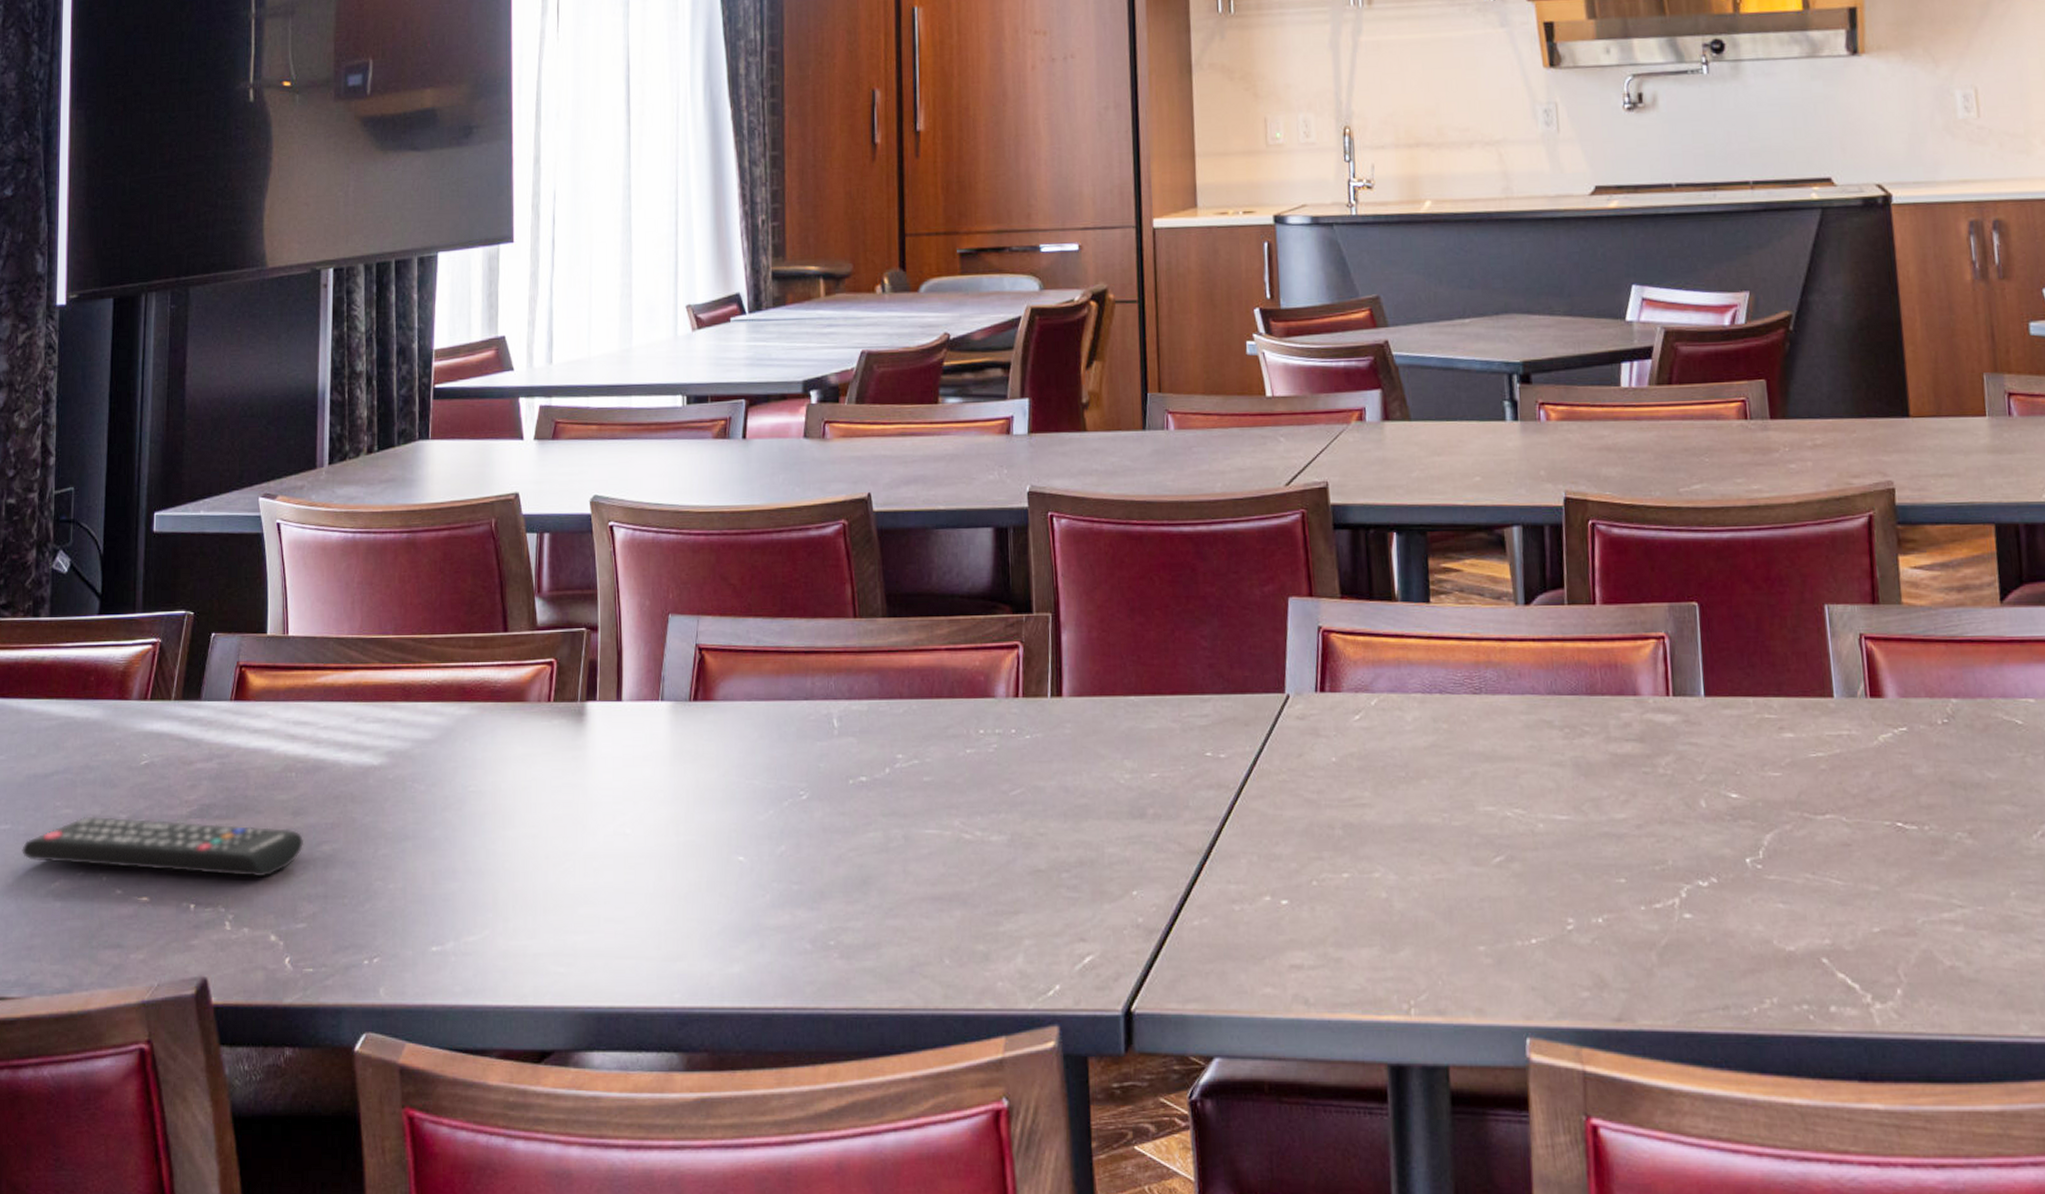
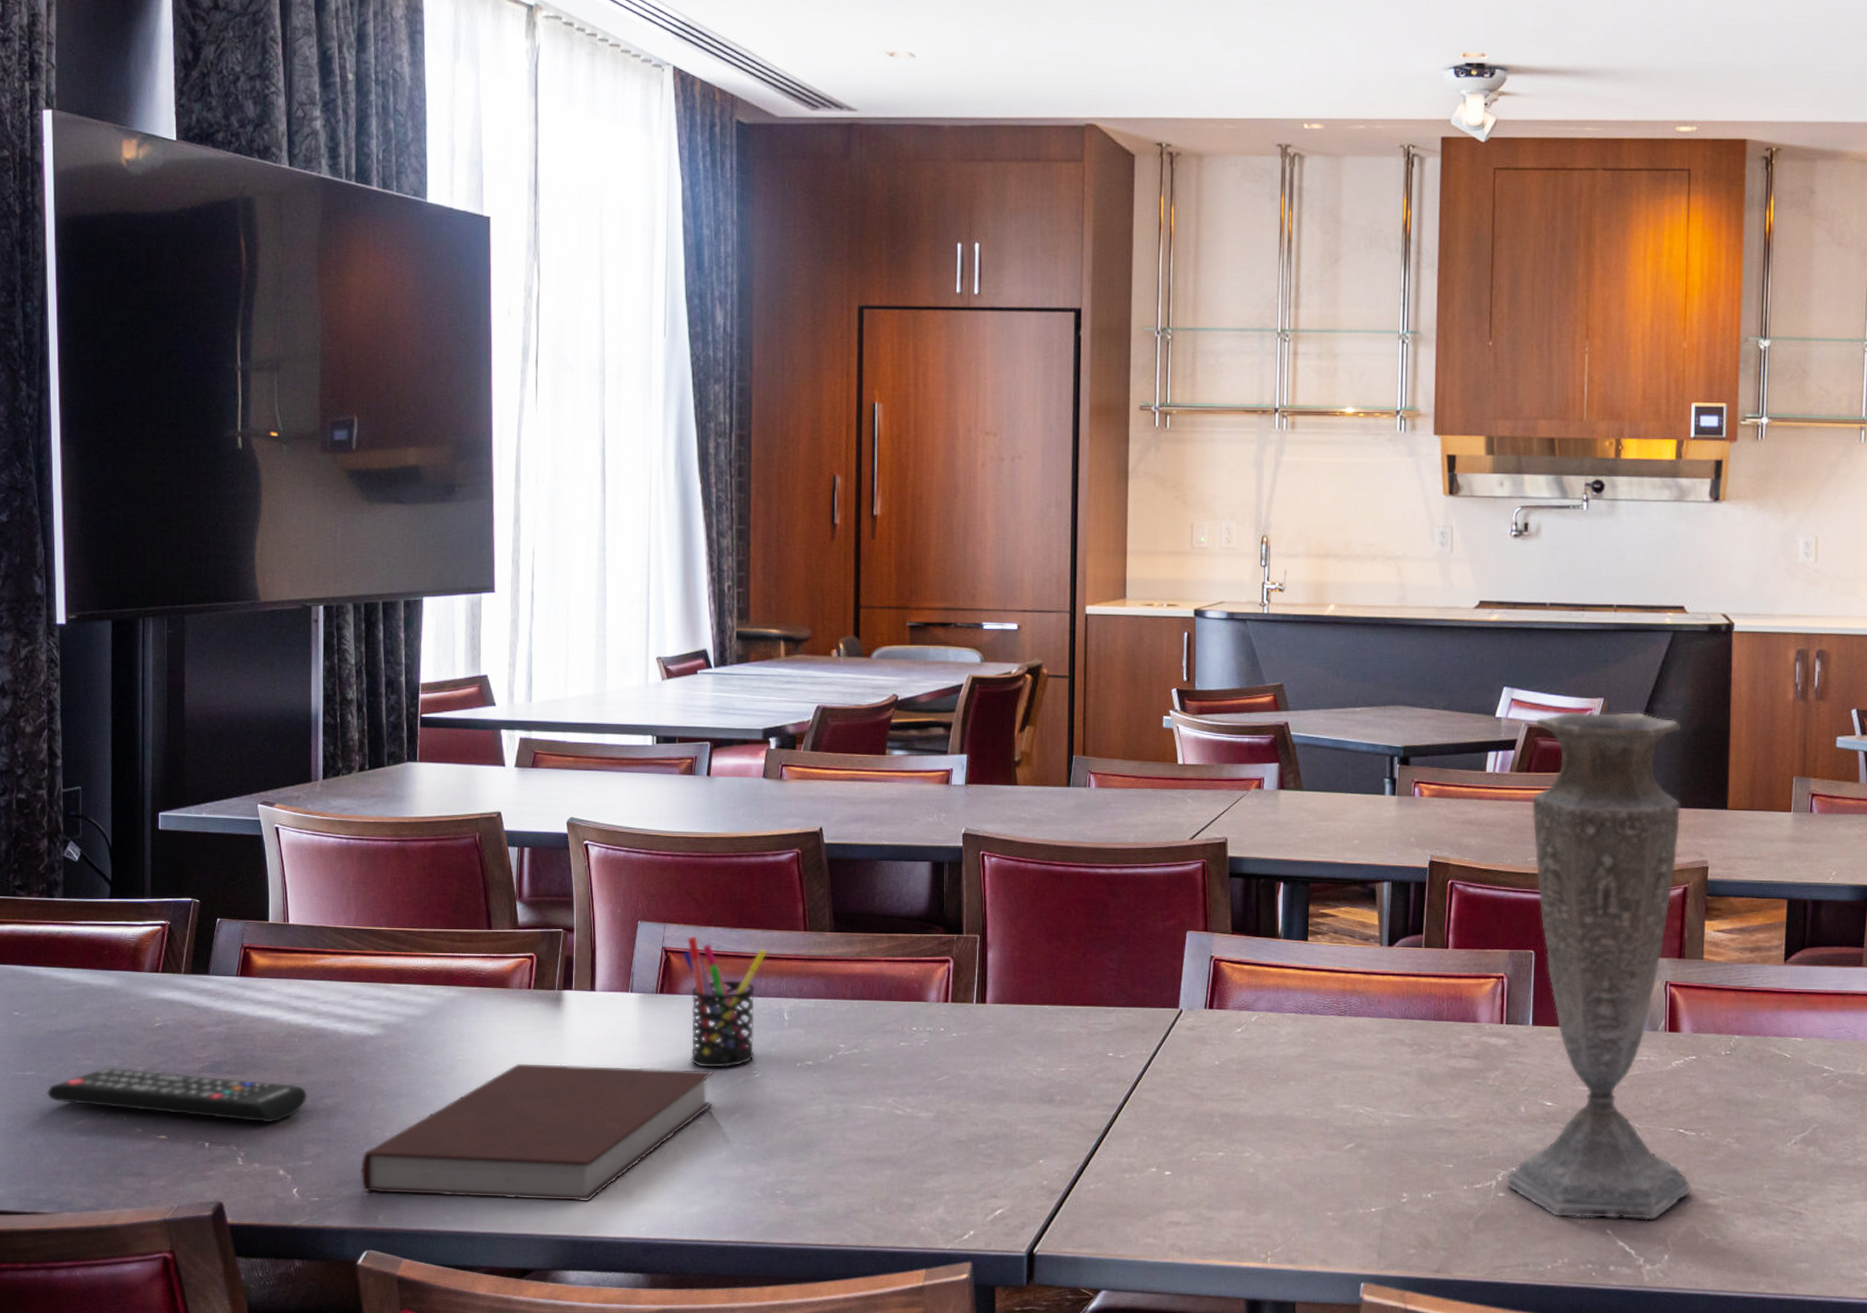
notebook: none [361,792,755,962] -> present [361,1063,714,1201]
pen holder: none [717,629,812,790] -> present [682,935,767,1068]
vase: none [1674,306,1922,944] -> present [1506,711,1693,1220]

